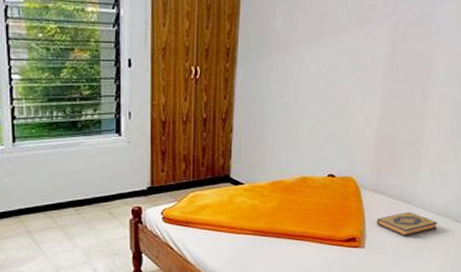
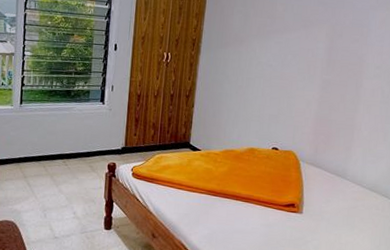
hardback book: present [376,211,438,236] -> none [313,184,368,206]

